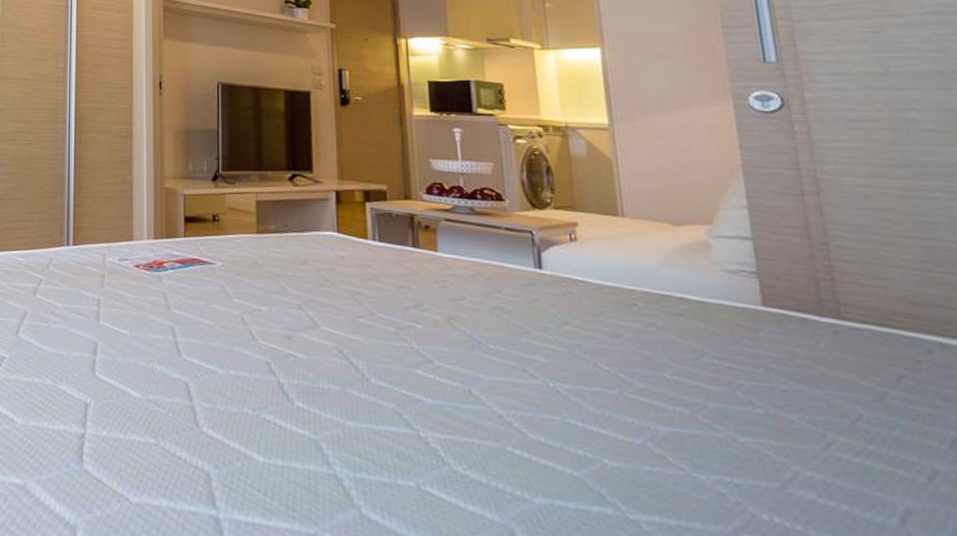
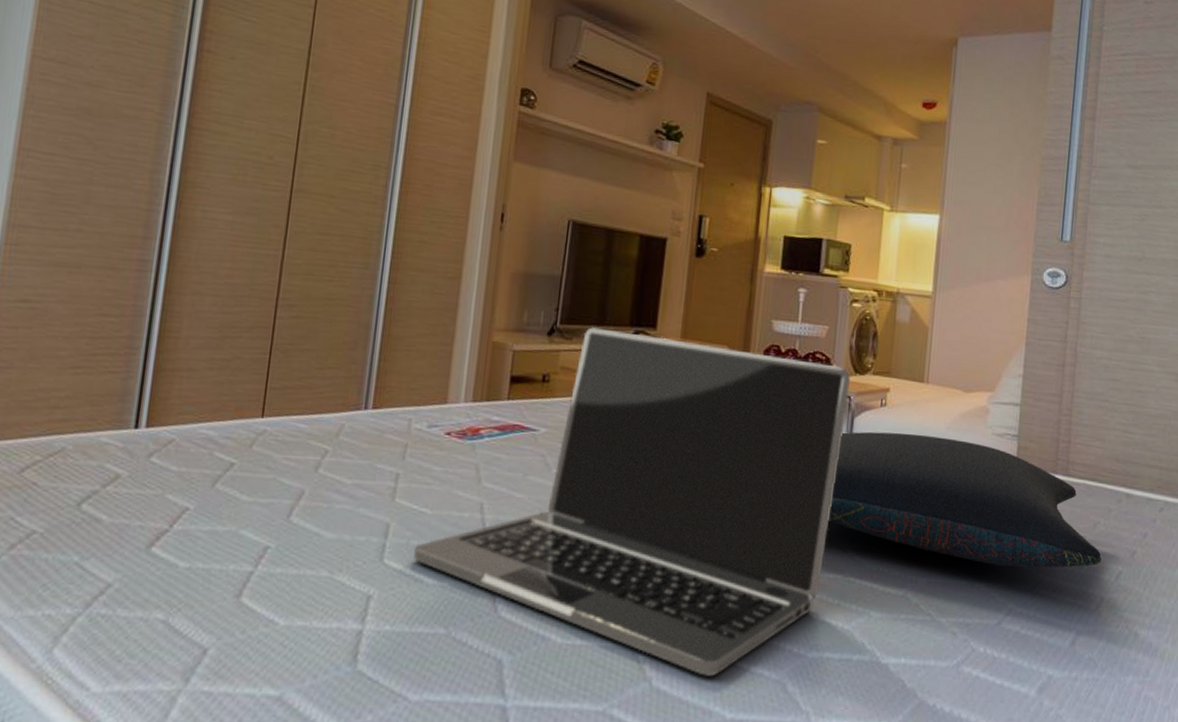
laptop: none [120,171,535,512] -> present [414,326,850,677]
pillow: none [528,267,921,429] -> present [828,431,1102,568]

